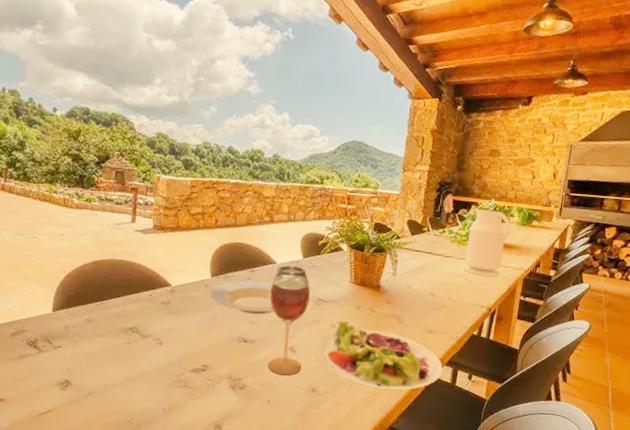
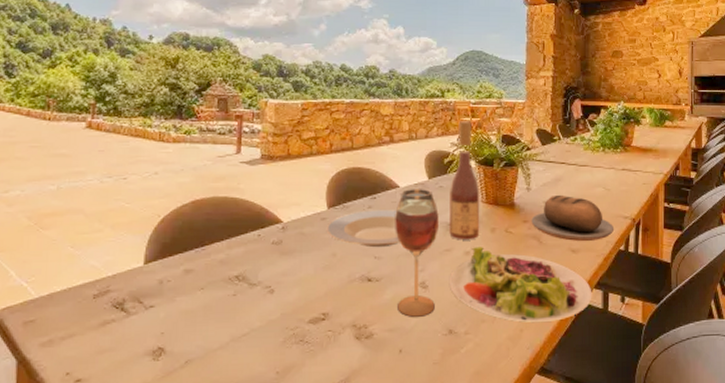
wine bottle: none [318,207,350,315] -> present [449,121,480,240]
bread: none [394,281,471,325] -> present [531,194,615,242]
water jug: present [463,209,511,277] -> none [601,112,644,185]

